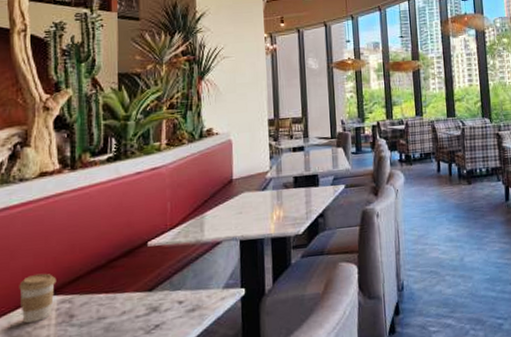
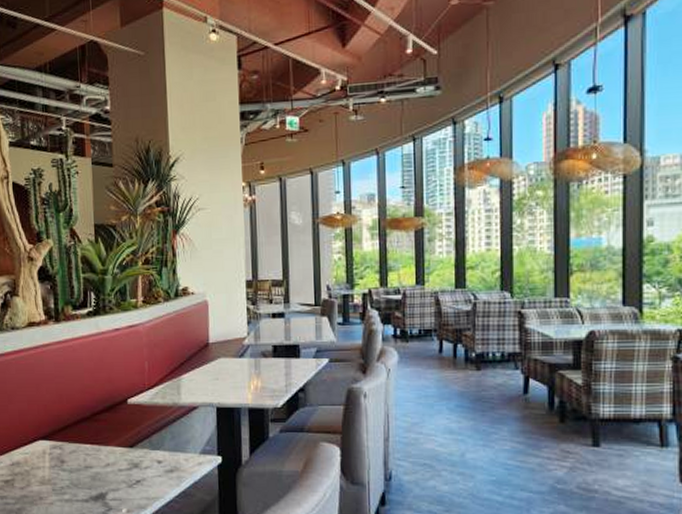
coffee cup: present [19,273,57,324] -> none [17,419,48,463]

